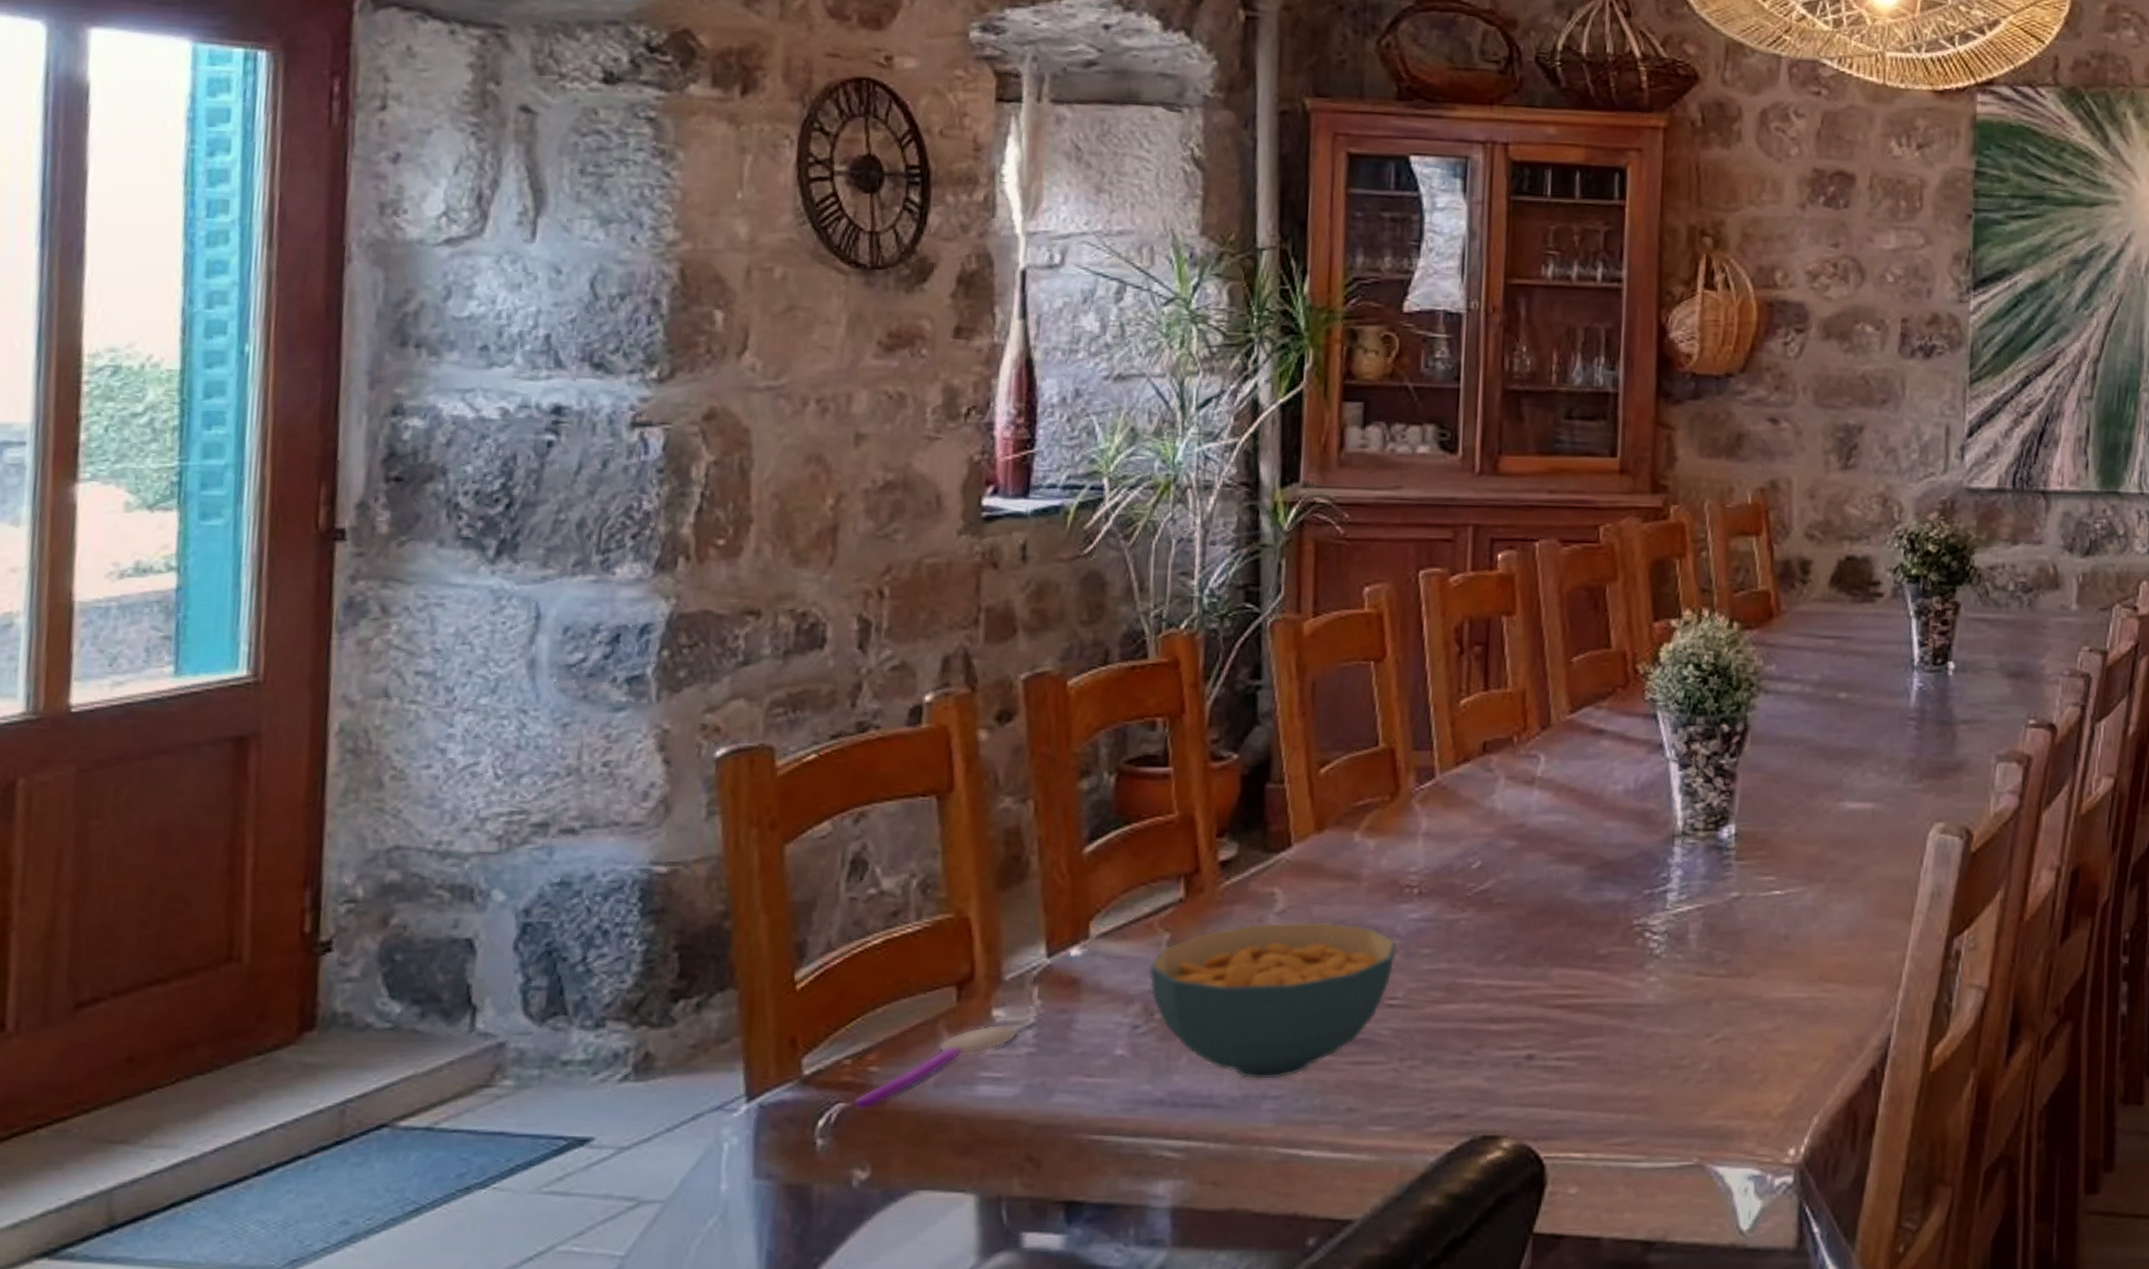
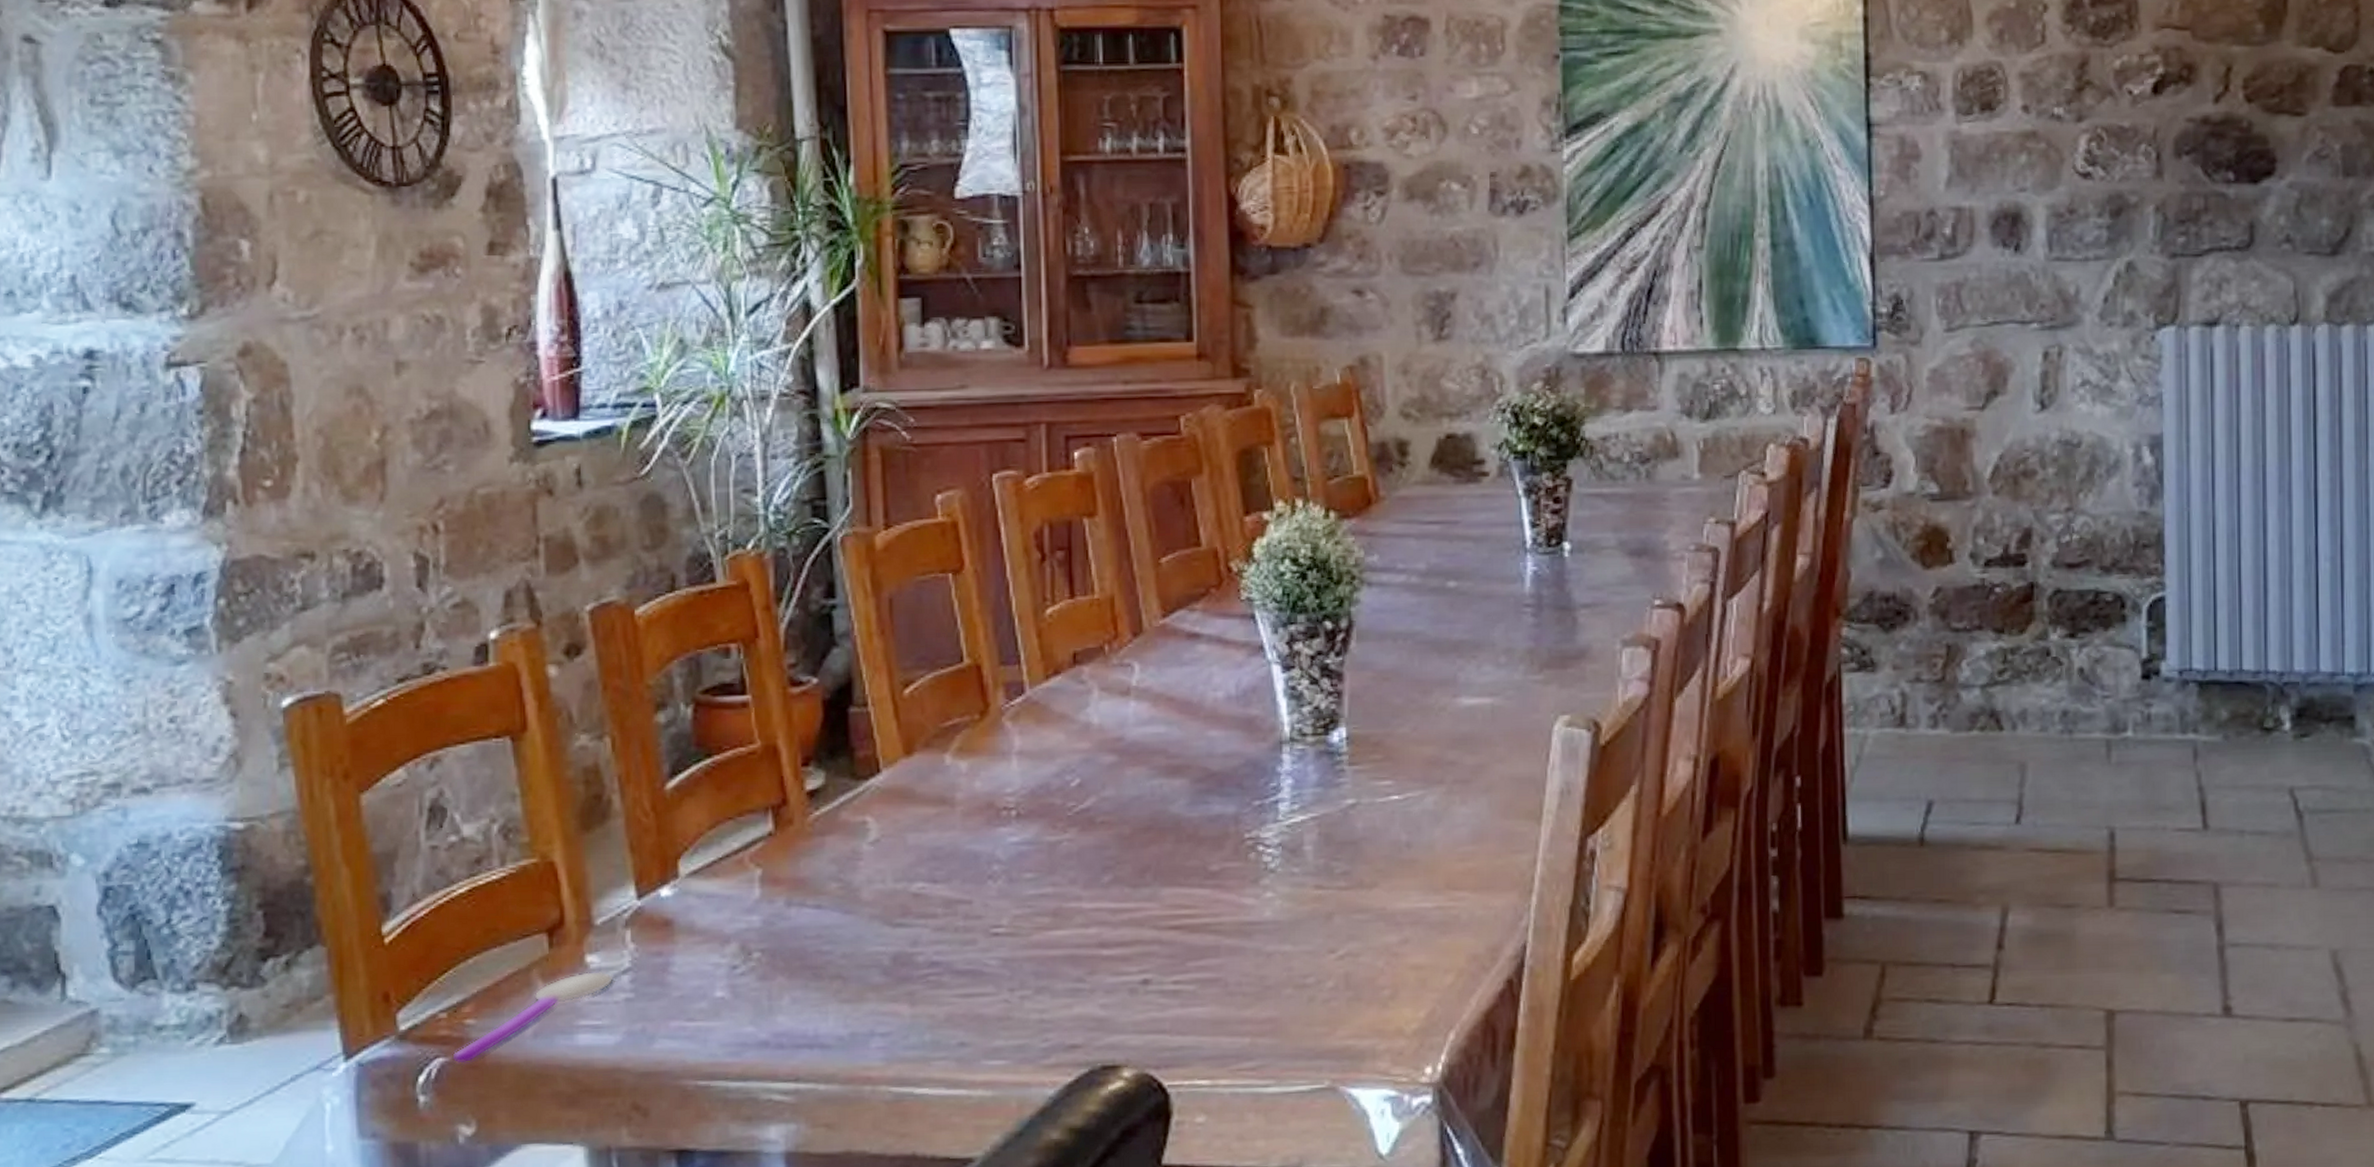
cereal bowl: present [1149,921,1397,1080] -> none [743,849,999,1018]

